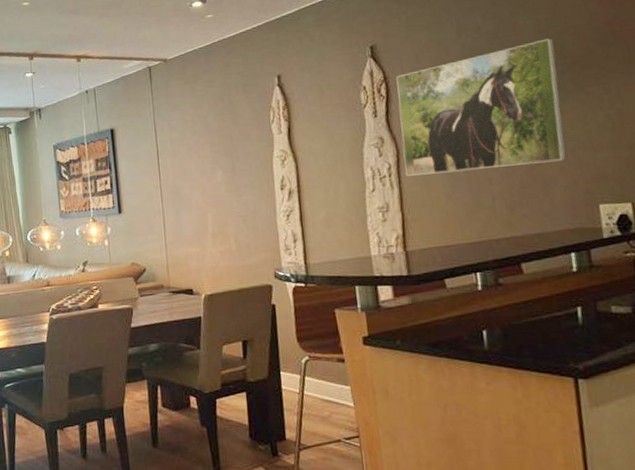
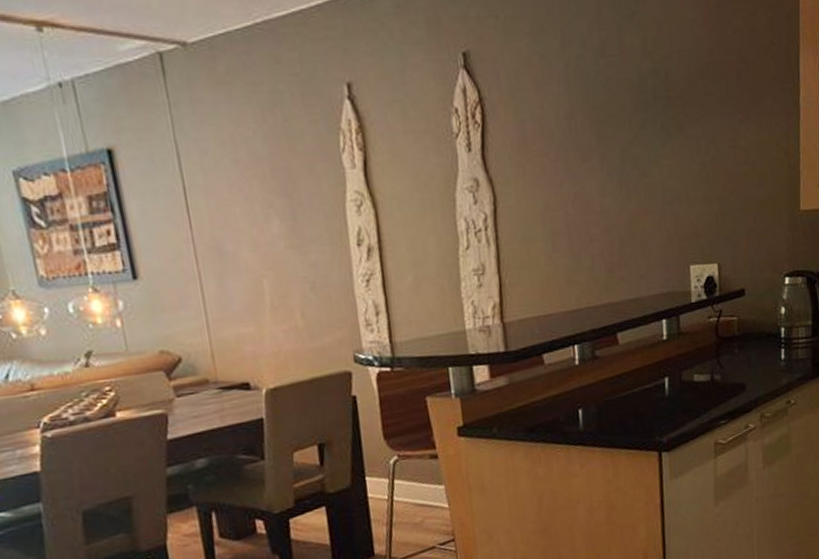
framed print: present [396,38,566,176] -> none [493,64,664,230]

